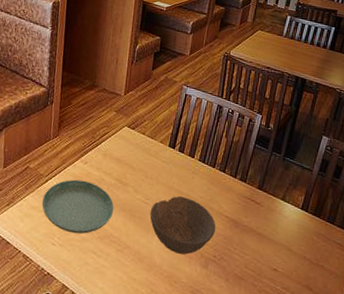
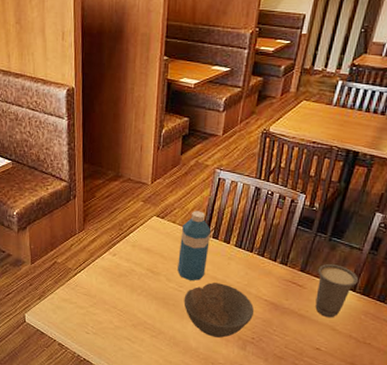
saucer: present [41,179,114,234] -> none [72,271,146,323]
water bottle: none [145,123,178,194] -> present [178,210,212,281]
cup: none [272,182,309,238] -> present [315,263,358,318]

